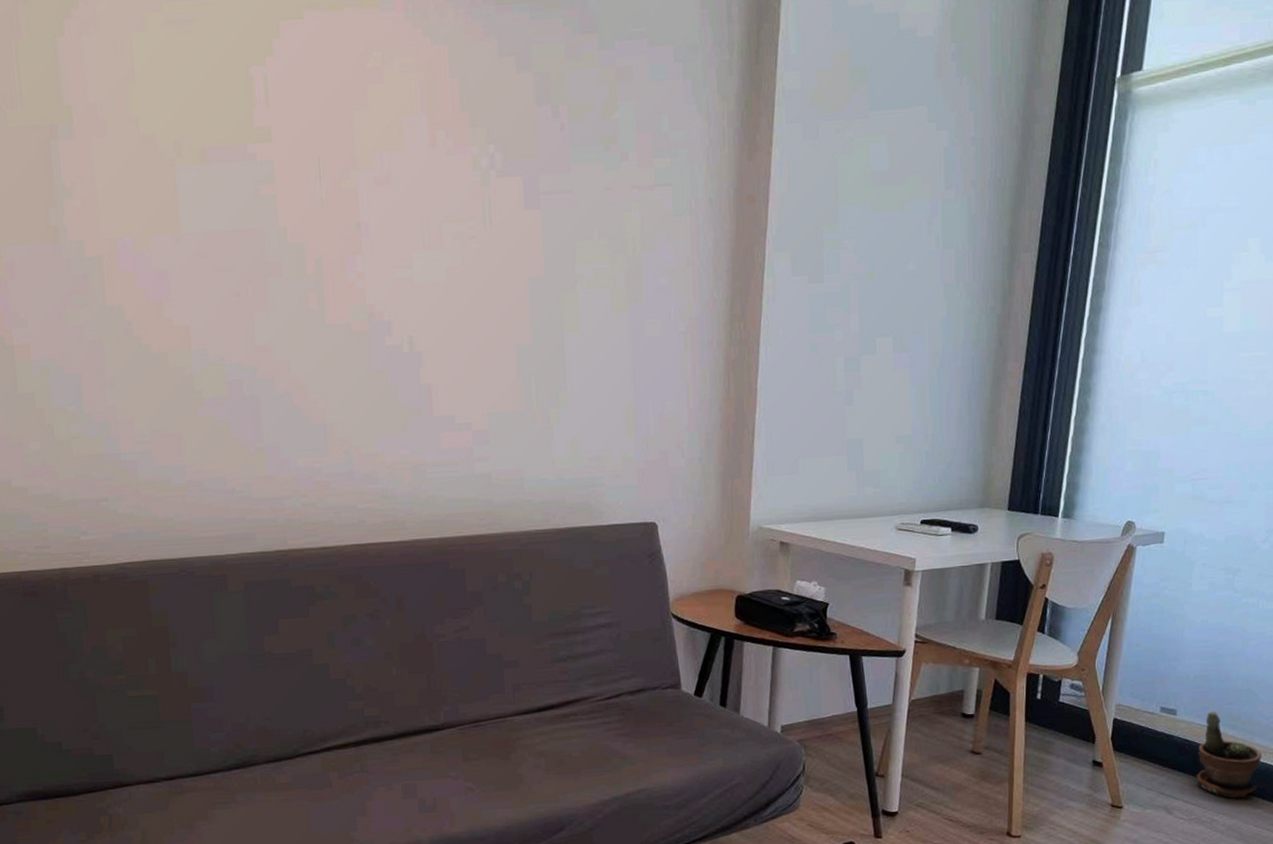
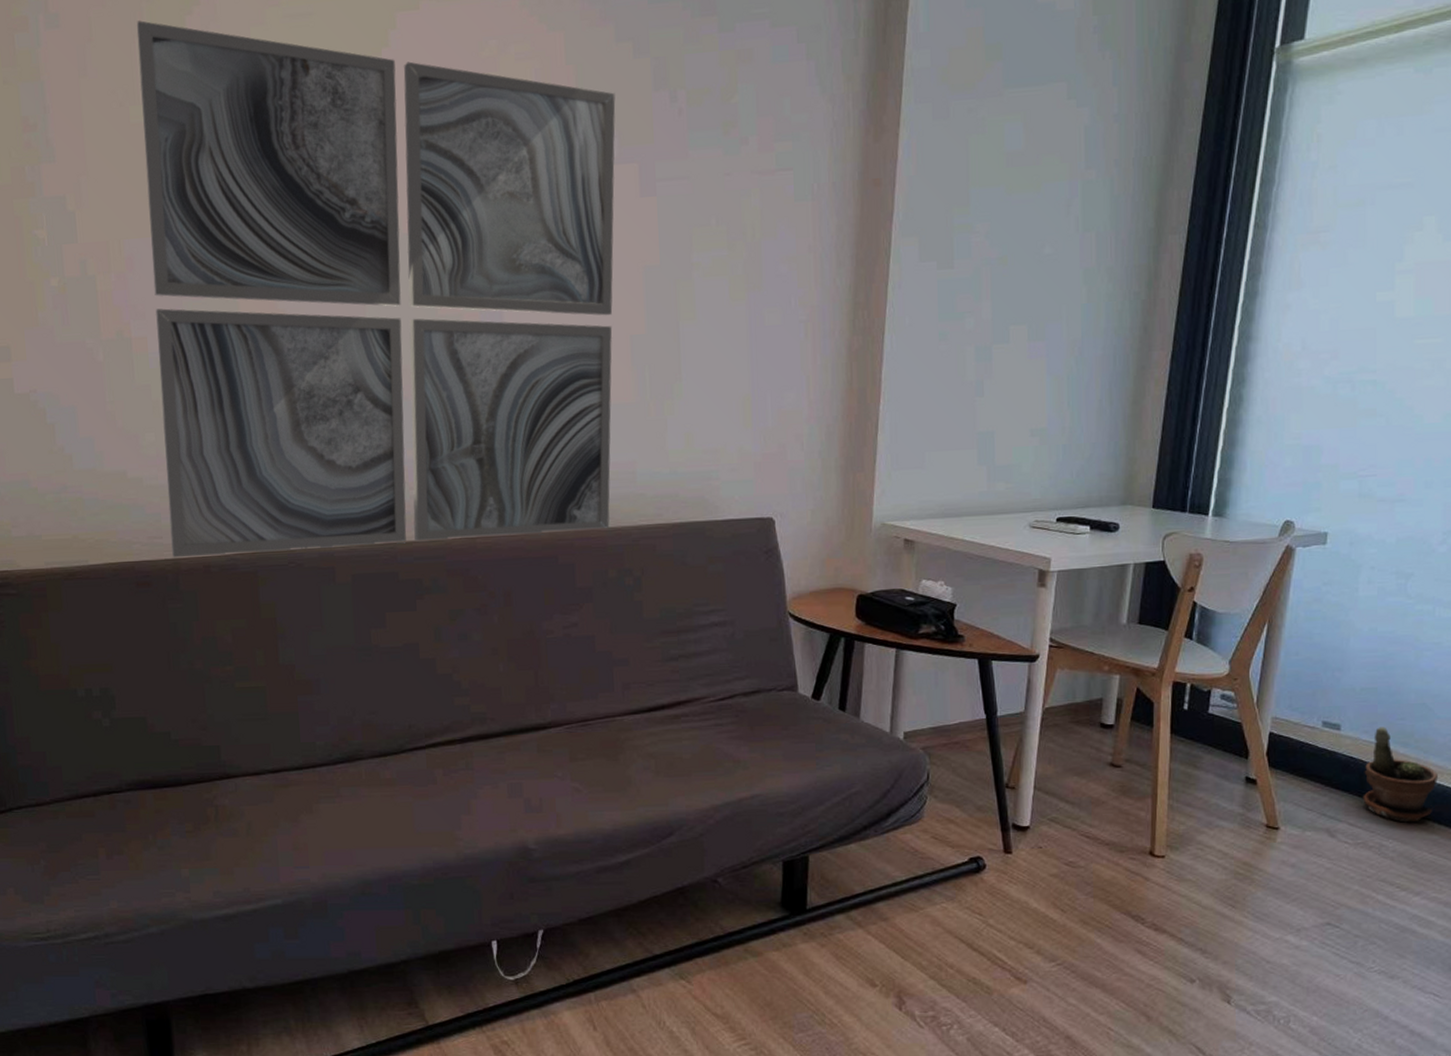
wall art: none [12,22,500,568] -> present [136,20,616,558]

